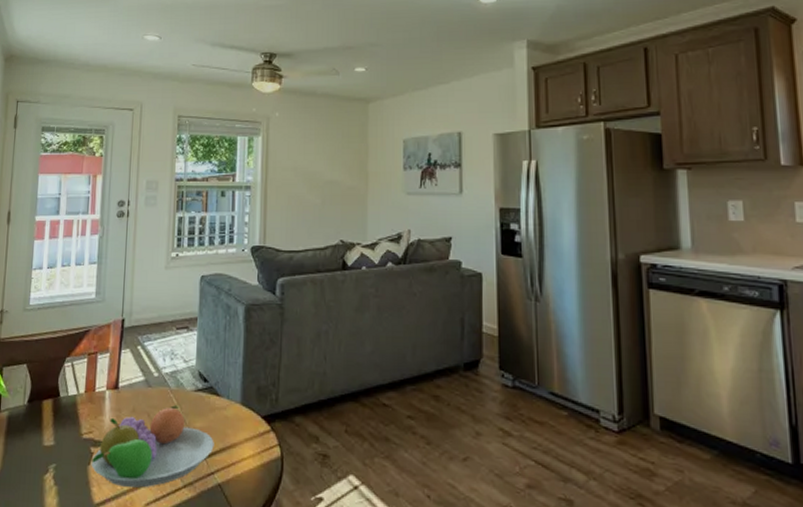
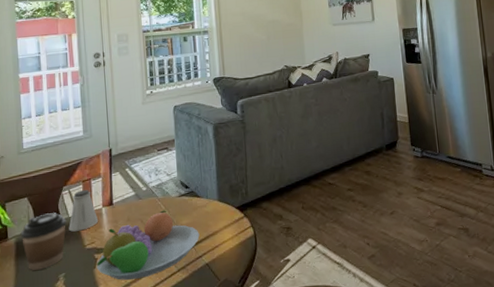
coffee cup: none [14,387,65,455] -> present [20,212,67,270]
saltshaker: none [66,364,100,415] -> present [69,189,99,232]

